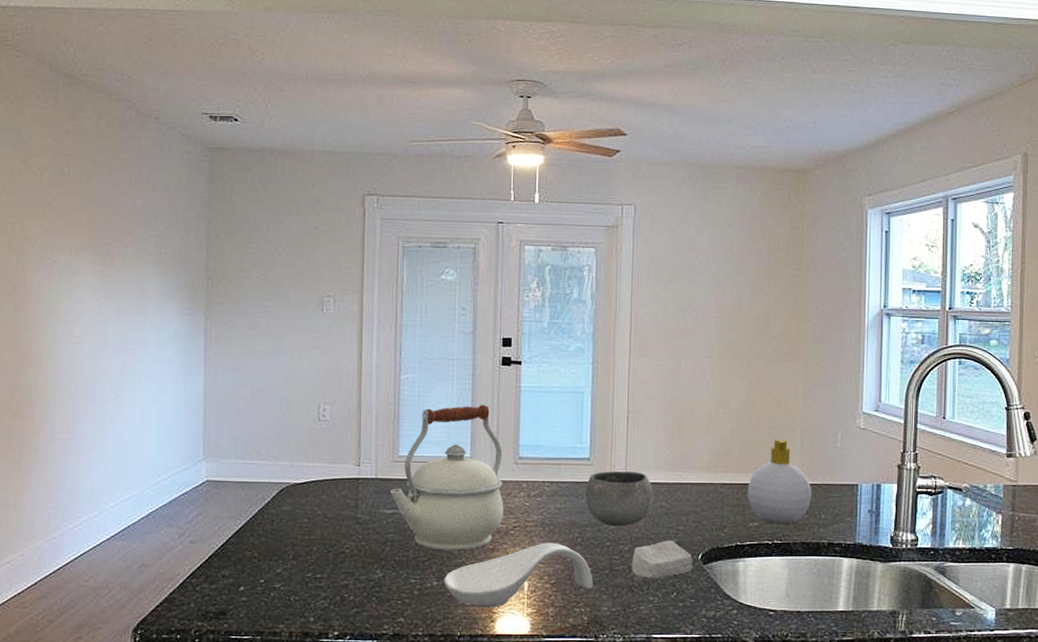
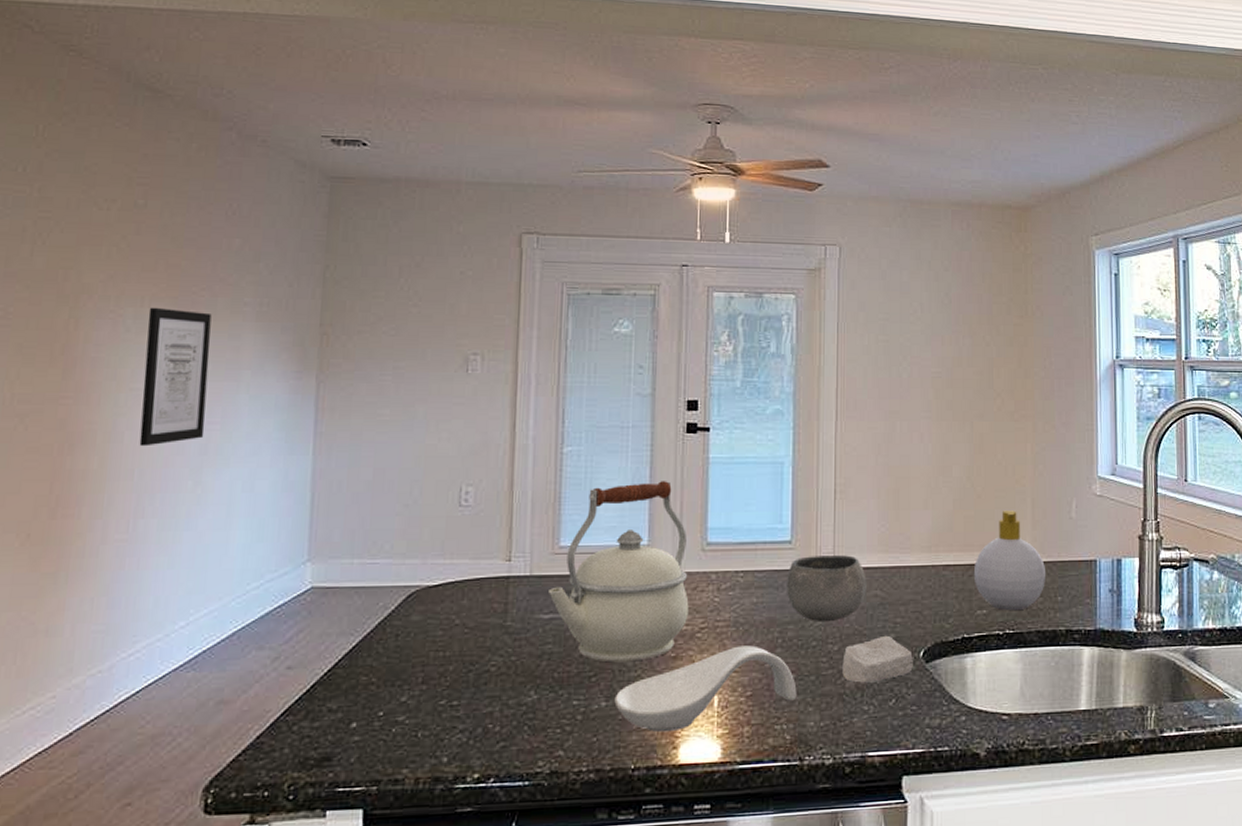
wall art: none [74,255,123,366] -> present [139,307,212,447]

